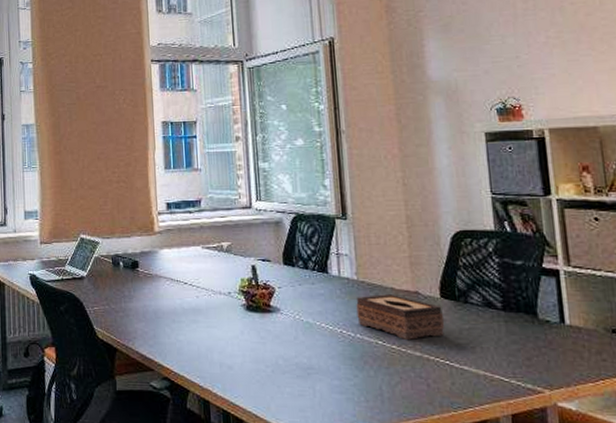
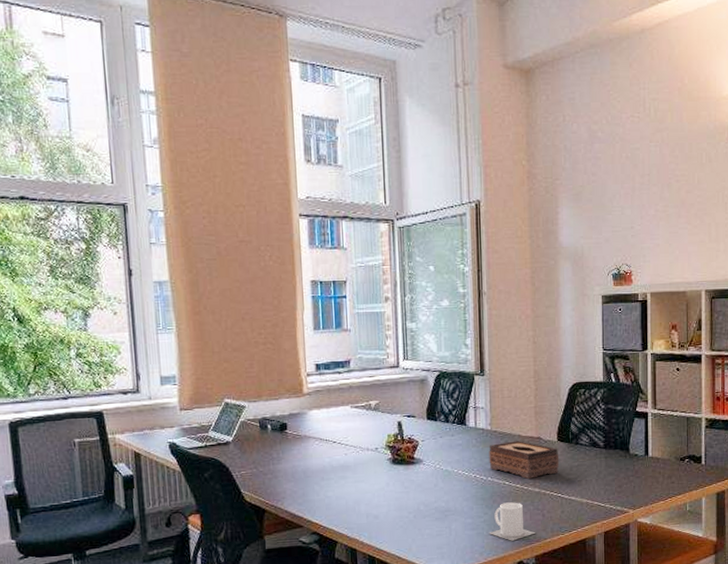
mug: none [361,365,419,413] -> present [489,502,535,541]

